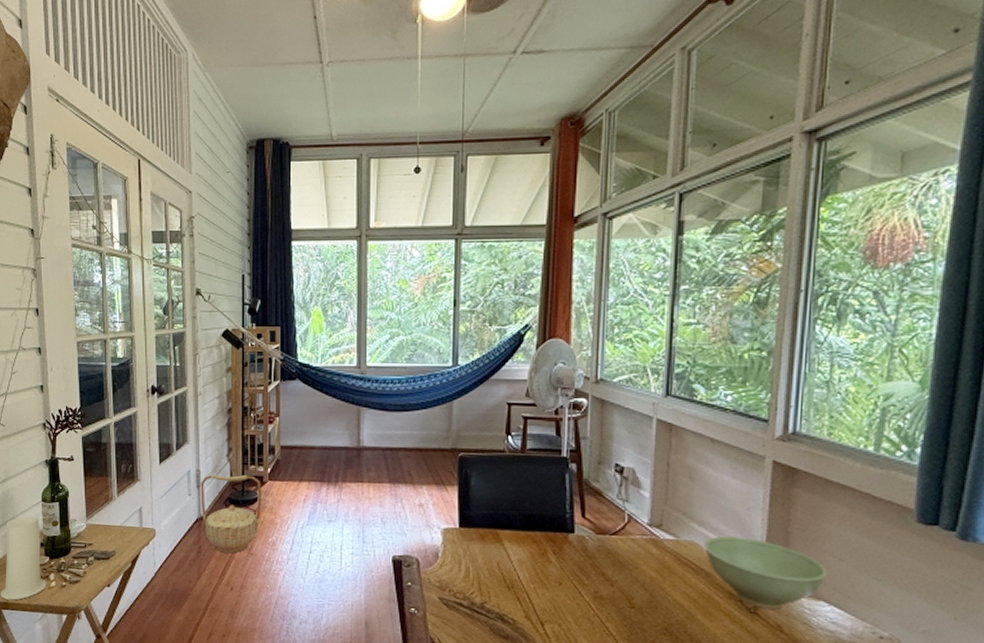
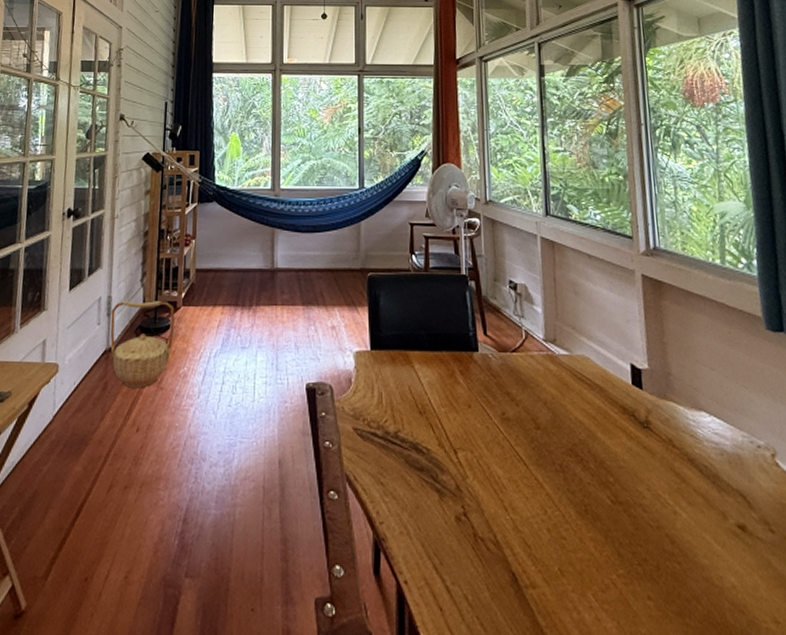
bowl: present [703,536,828,610] -> none [593,349,704,424]

